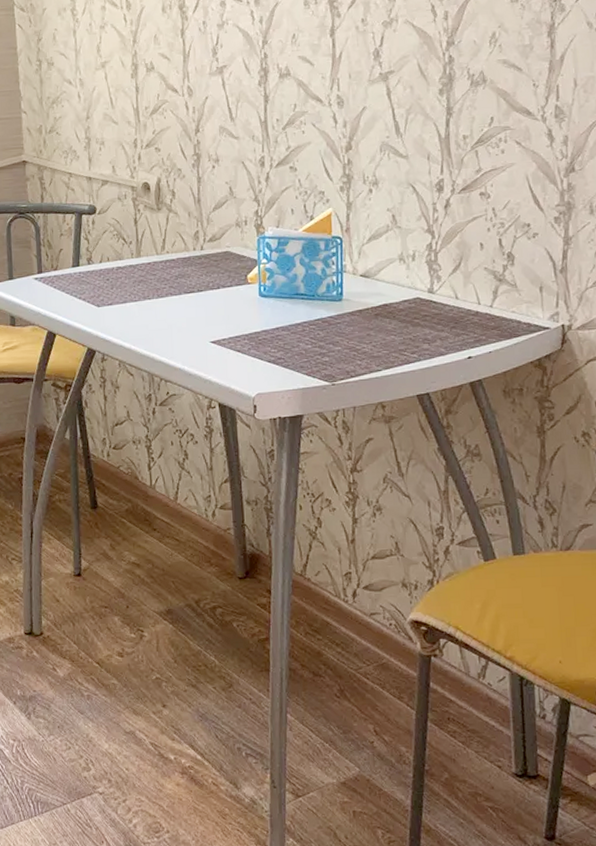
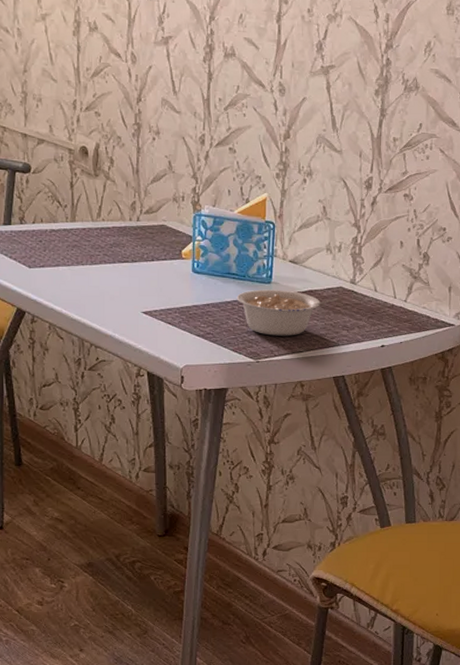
legume: none [307,306,416,356] -> present [236,289,338,336]

